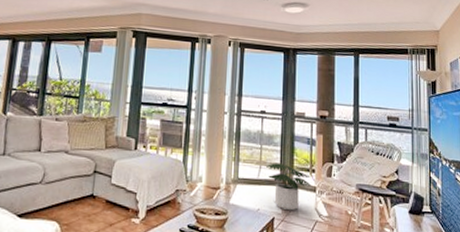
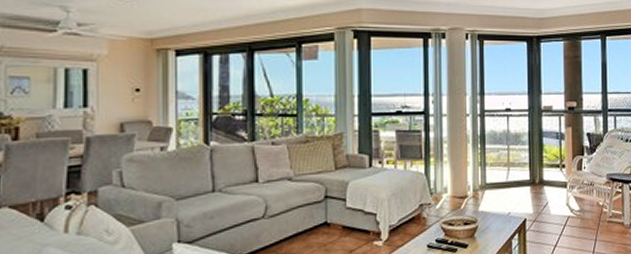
potted plant: present [266,163,312,211] -> none [515,162,562,210]

